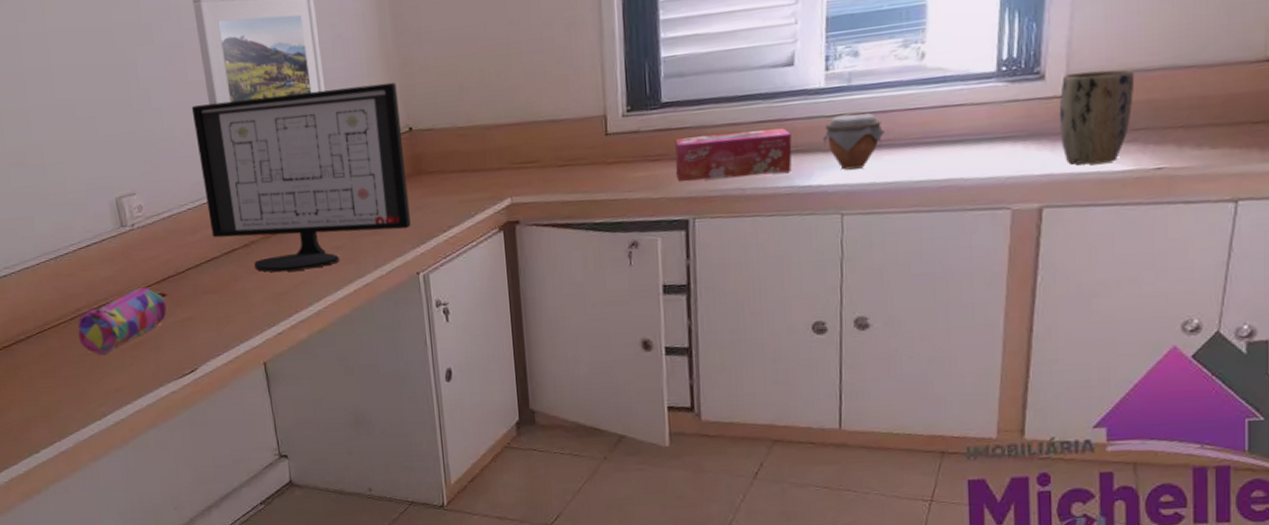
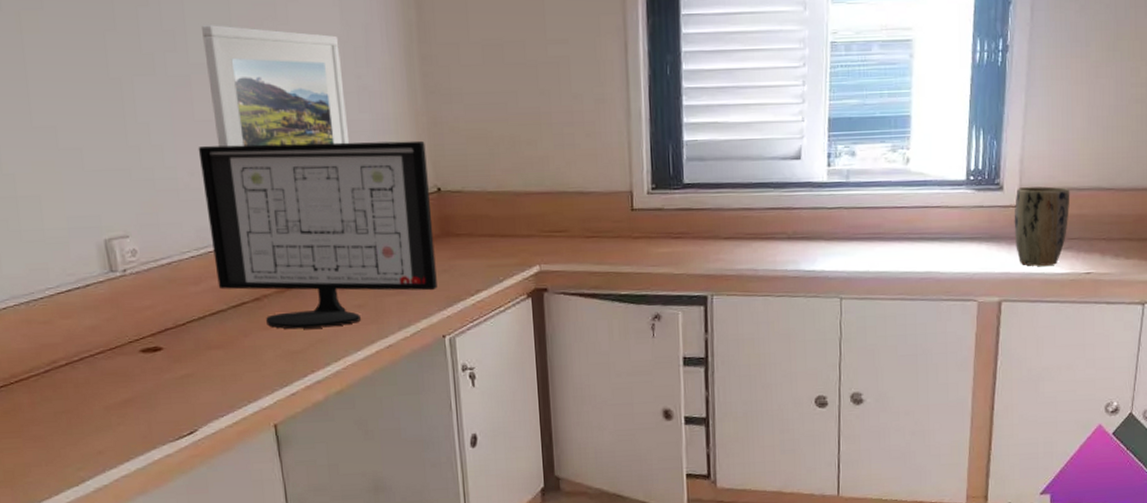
pencil case: present [78,287,167,354] -> none [53,339,163,412]
tissue box: present [675,128,792,182] -> none [695,216,799,260]
jar: present [822,113,885,170] -> none [824,208,877,258]

